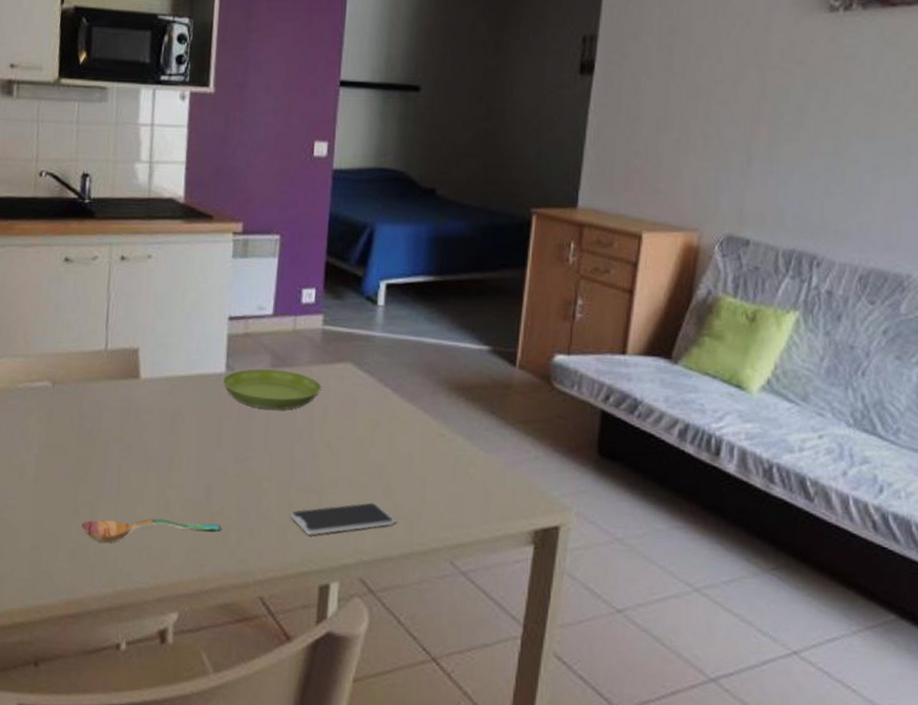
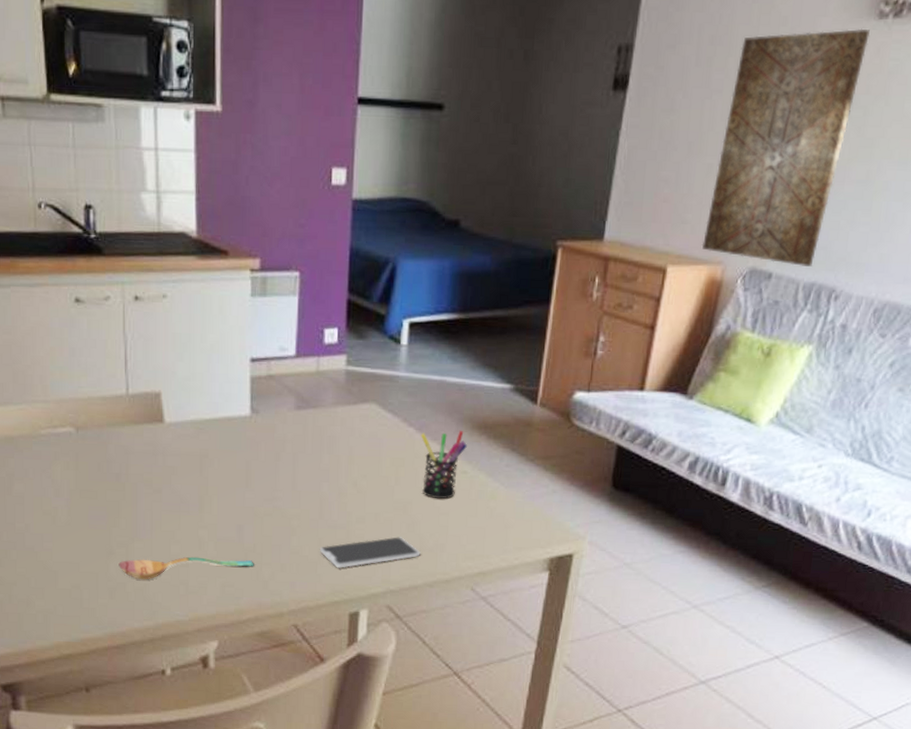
saucer: present [222,369,321,410] -> none [248,411,346,451]
pen holder: none [396,392,444,463] -> present [420,431,467,499]
wall art: none [675,20,822,234] -> present [701,28,870,267]

